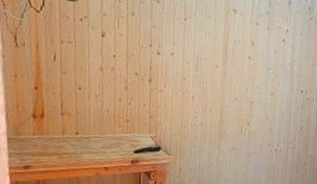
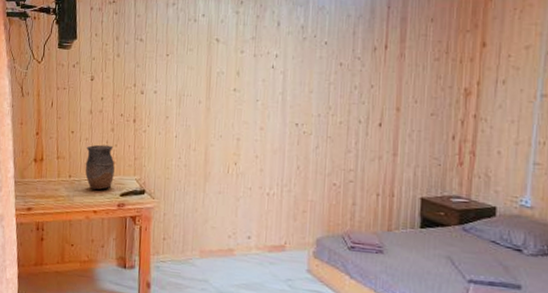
vase: none [94,101,129,147] -> present [85,144,115,190]

